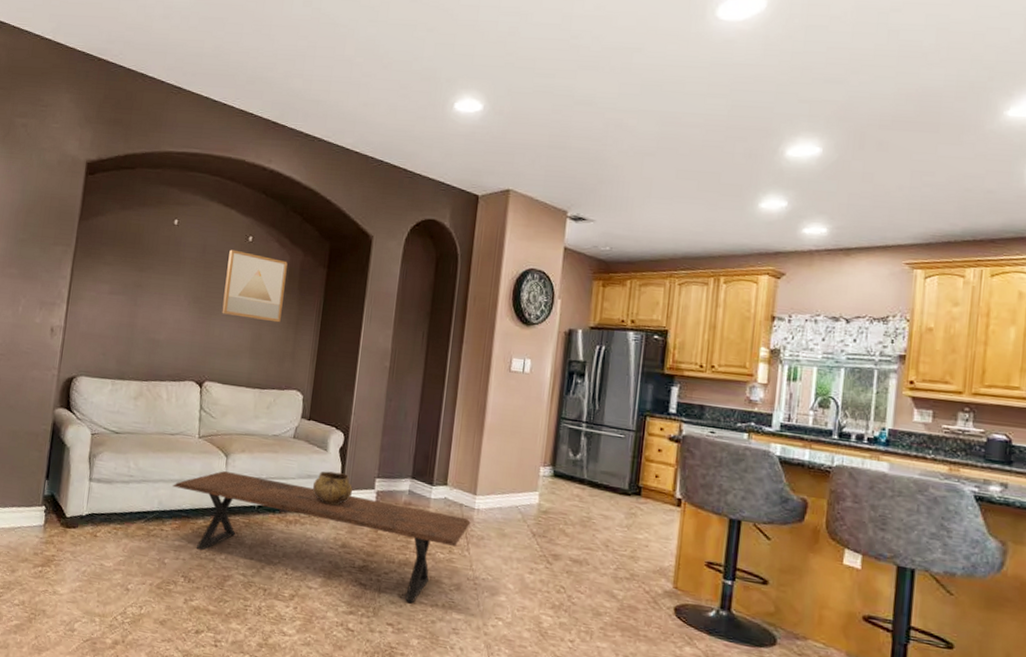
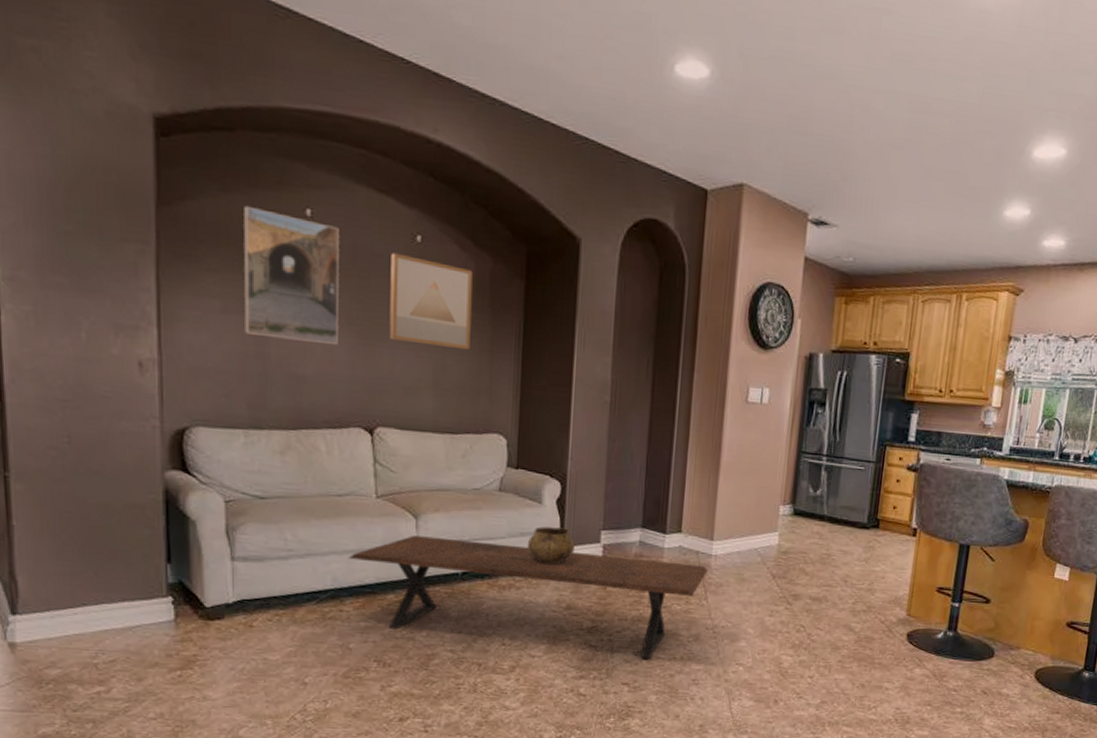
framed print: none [122,218,195,317] -> present [244,205,339,344]

